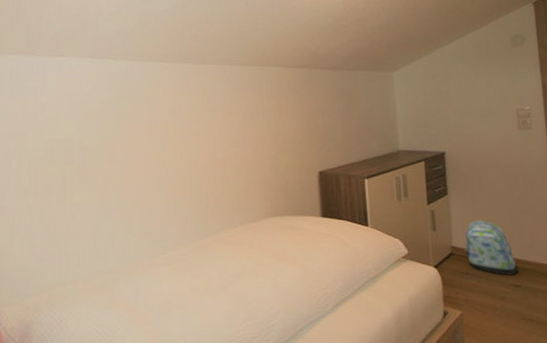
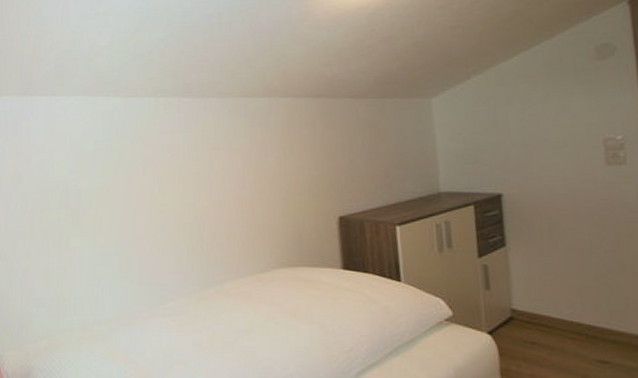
backpack: present [464,220,518,276] -> none [529,278,606,349]

